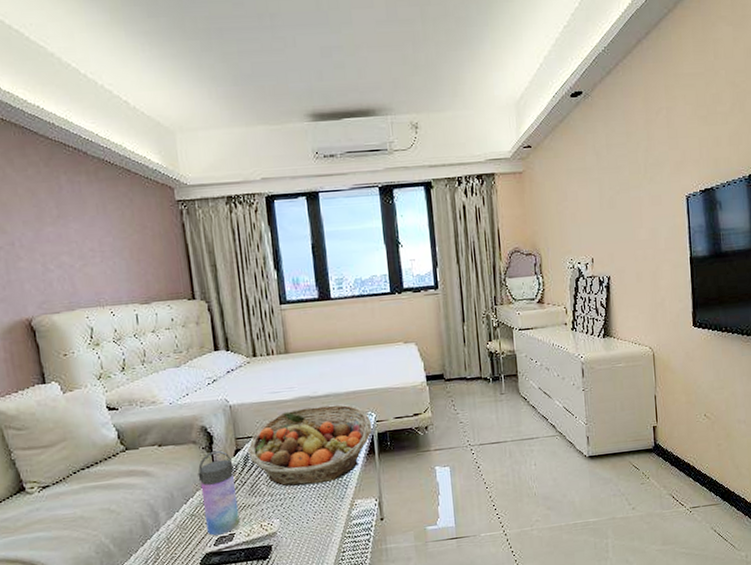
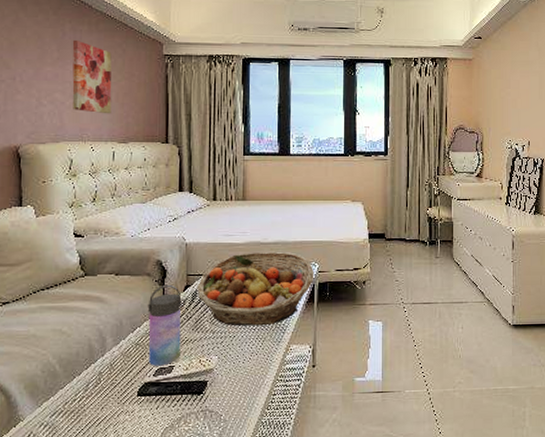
wall art: none [71,193,128,274] -> present [72,39,112,114]

